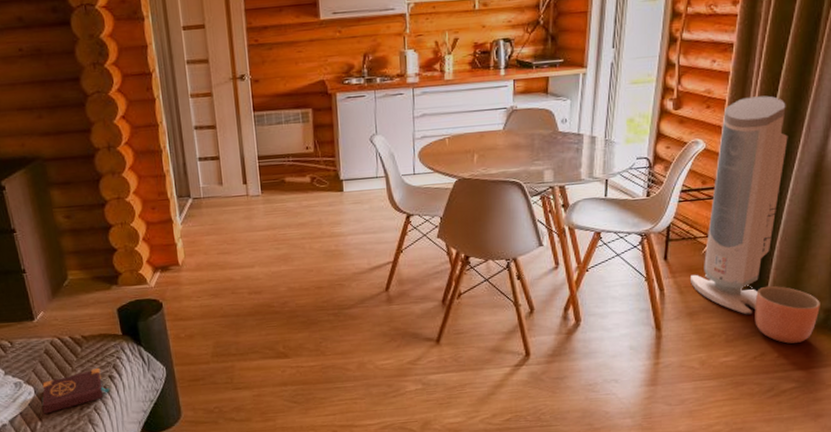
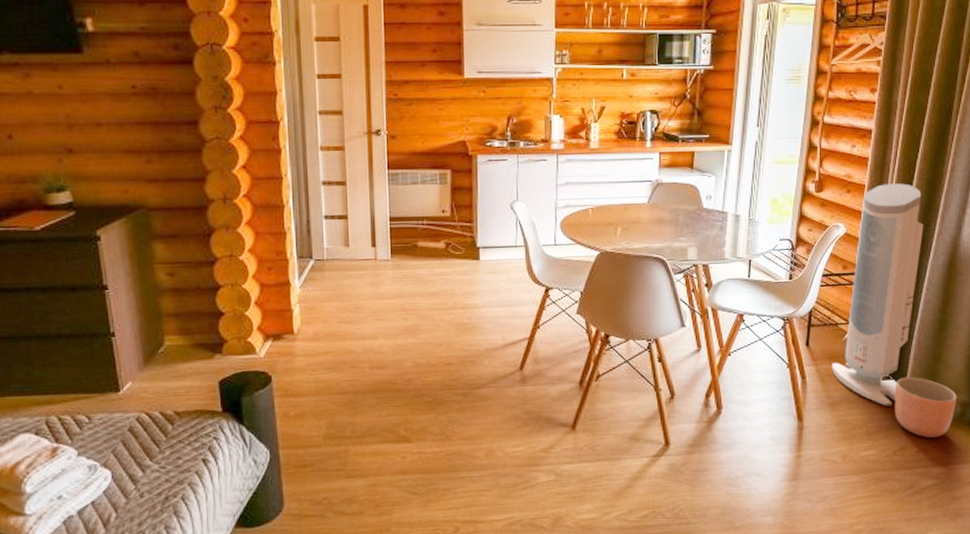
book: present [41,367,111,414] -> none [118,449,203,504]

